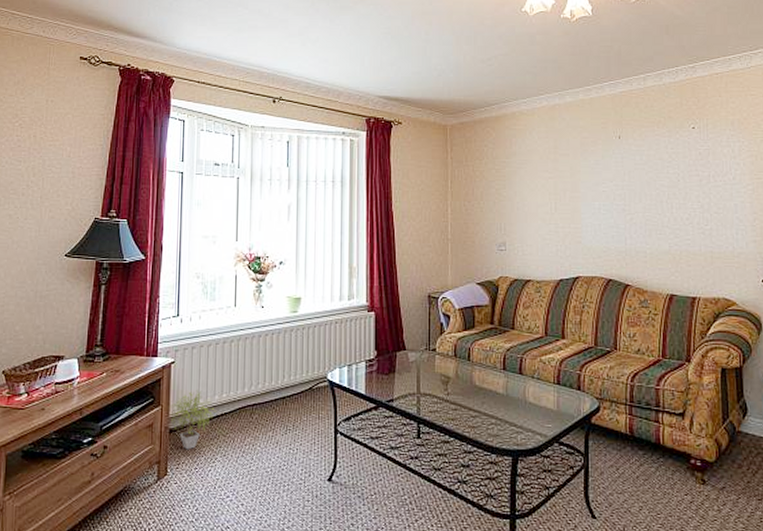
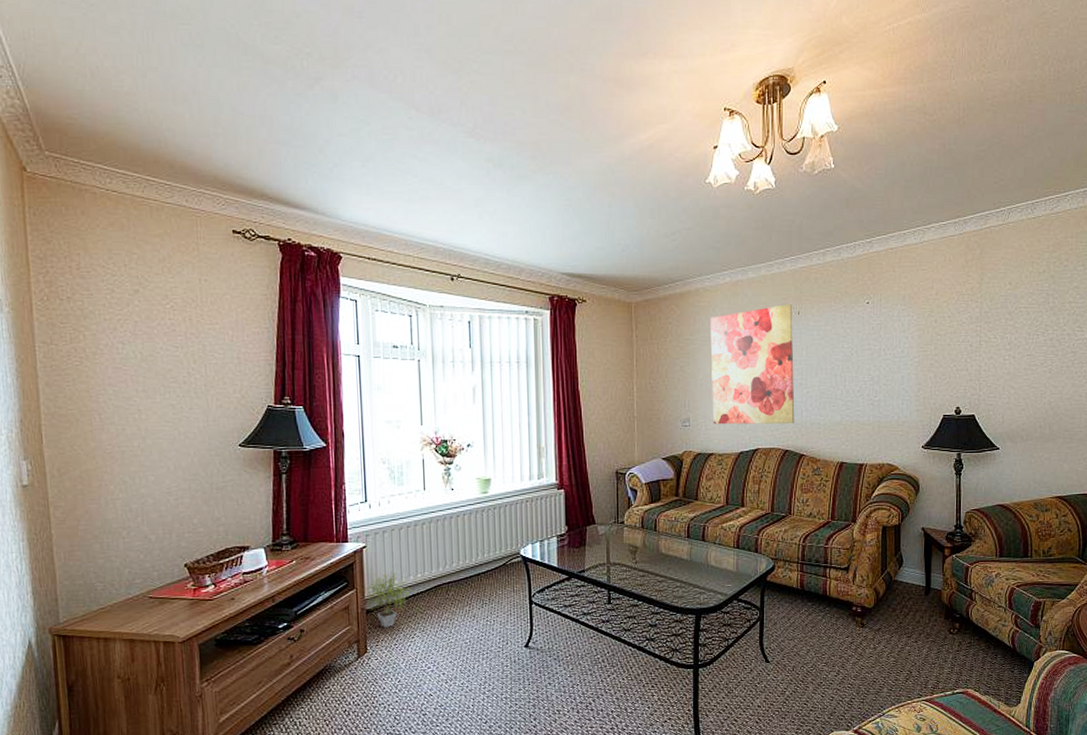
wall art: none [527,128,618,252] -> present [710,304,795,425]

